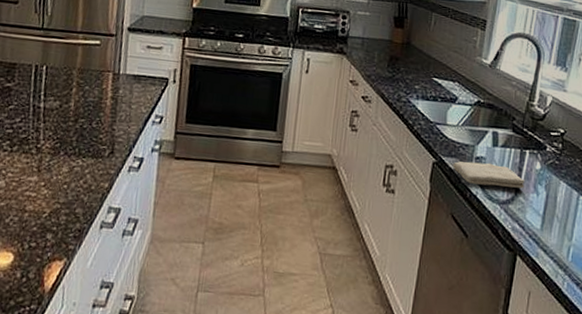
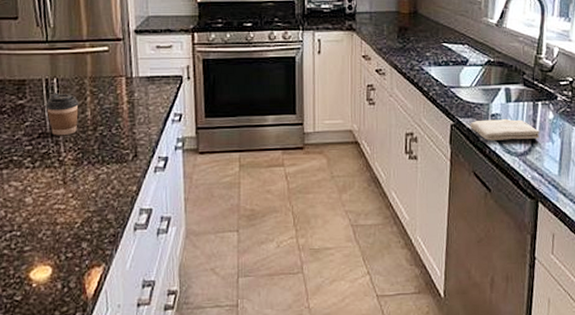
coffee cup: none [31,79,65,124] -> present [45,93,79,136]

